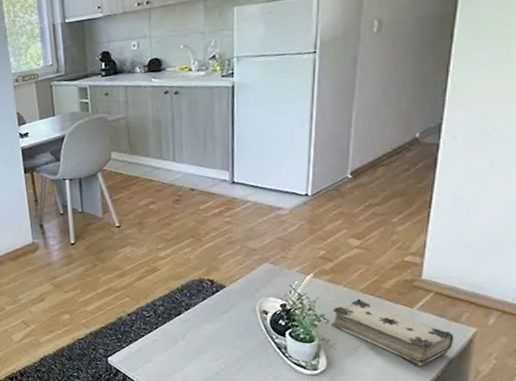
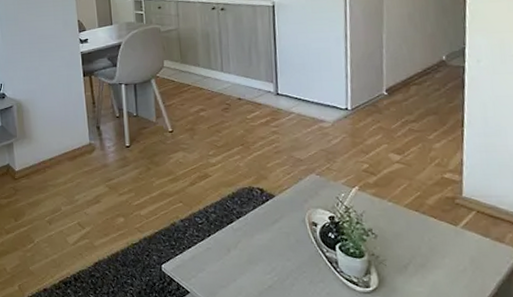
book: present [330,298,454,368] -> none [379,214,501,289]

